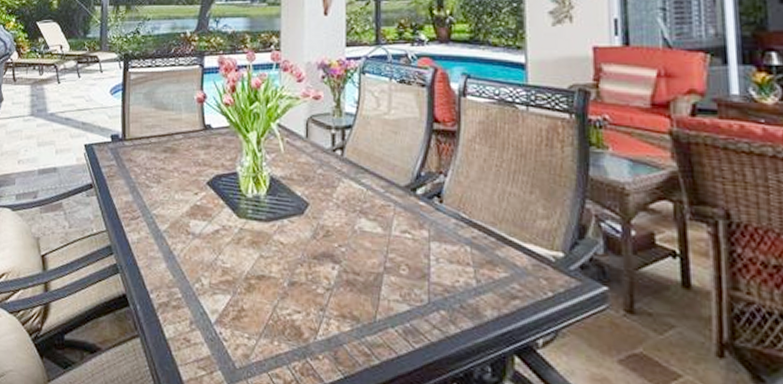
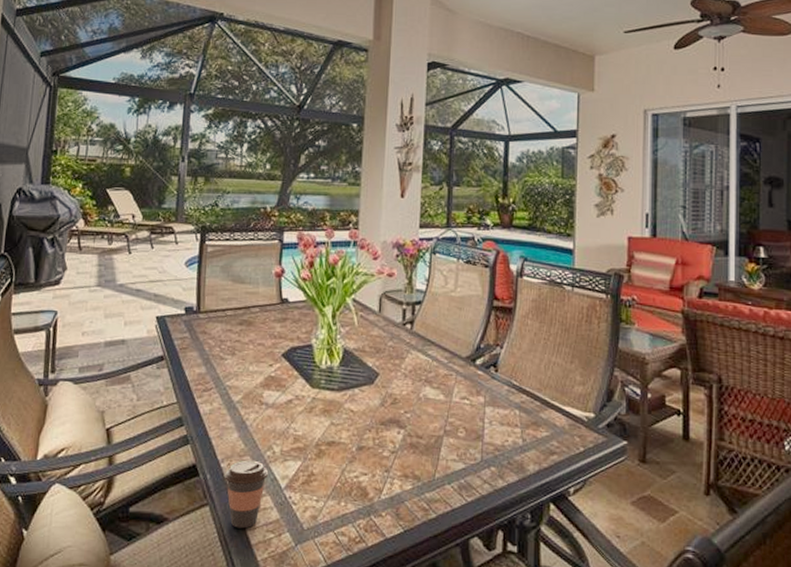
coffee cup: none [153,291,198,364] -> present [223,460,269,529]

